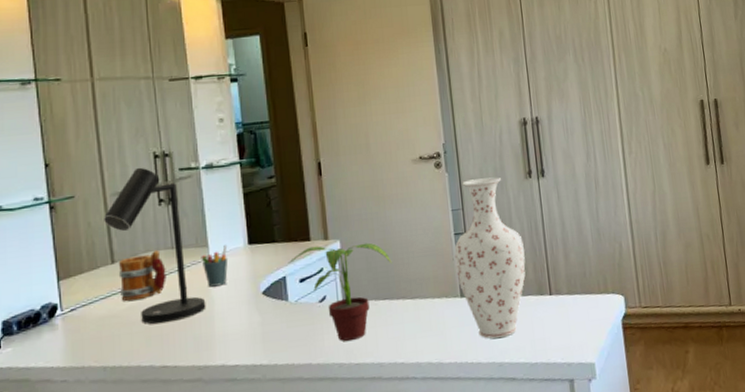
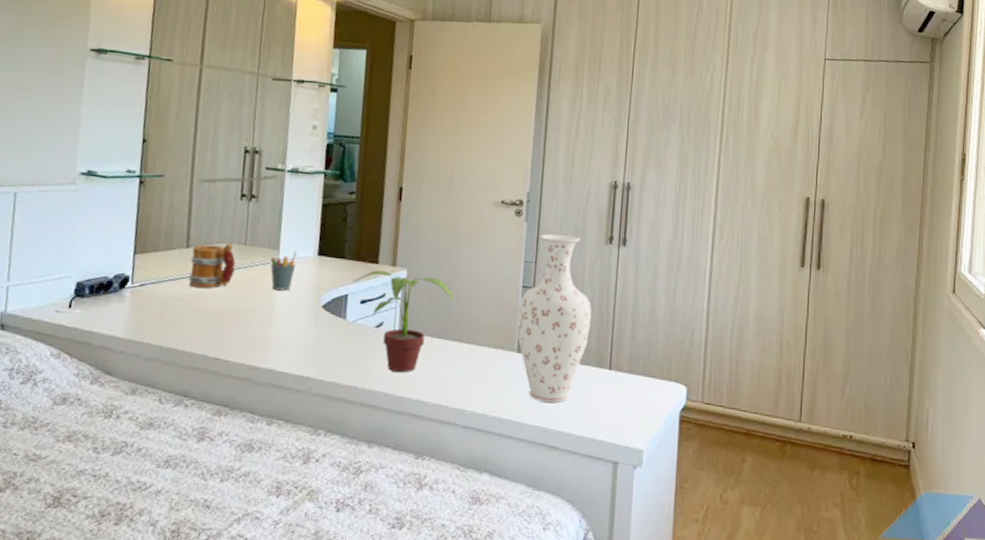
desk lamp: present [102,167,206,324] -> none [186,159,267,316]

